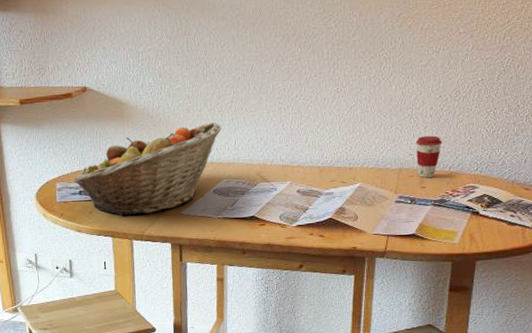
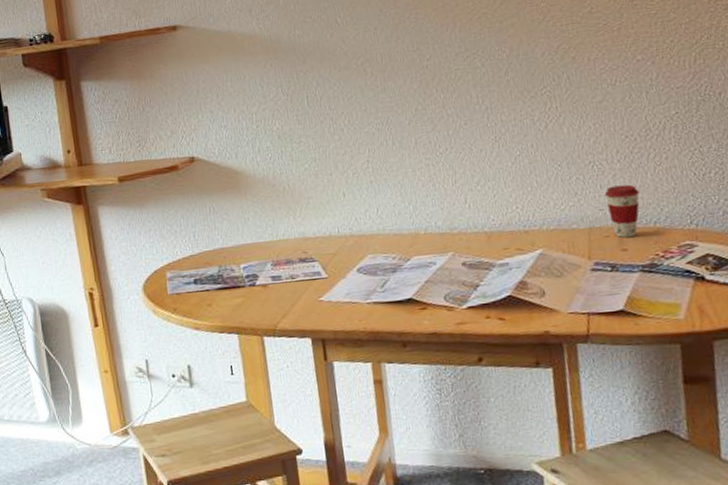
fruit basket: present [74,122,222,216] -> none [187,186,359,308]

